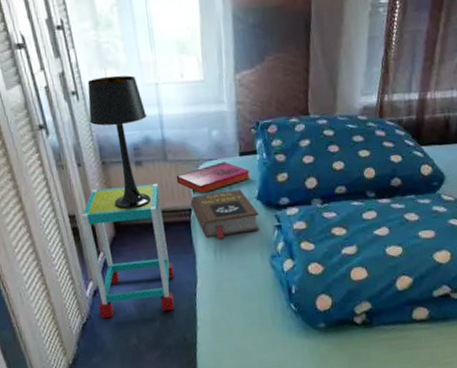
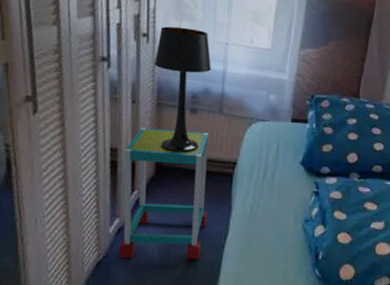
hardback book: present [176,162,251,194] -> none [227,124,299,150]
book: present [190,189,260,239] -> none [236,150,300,196]

